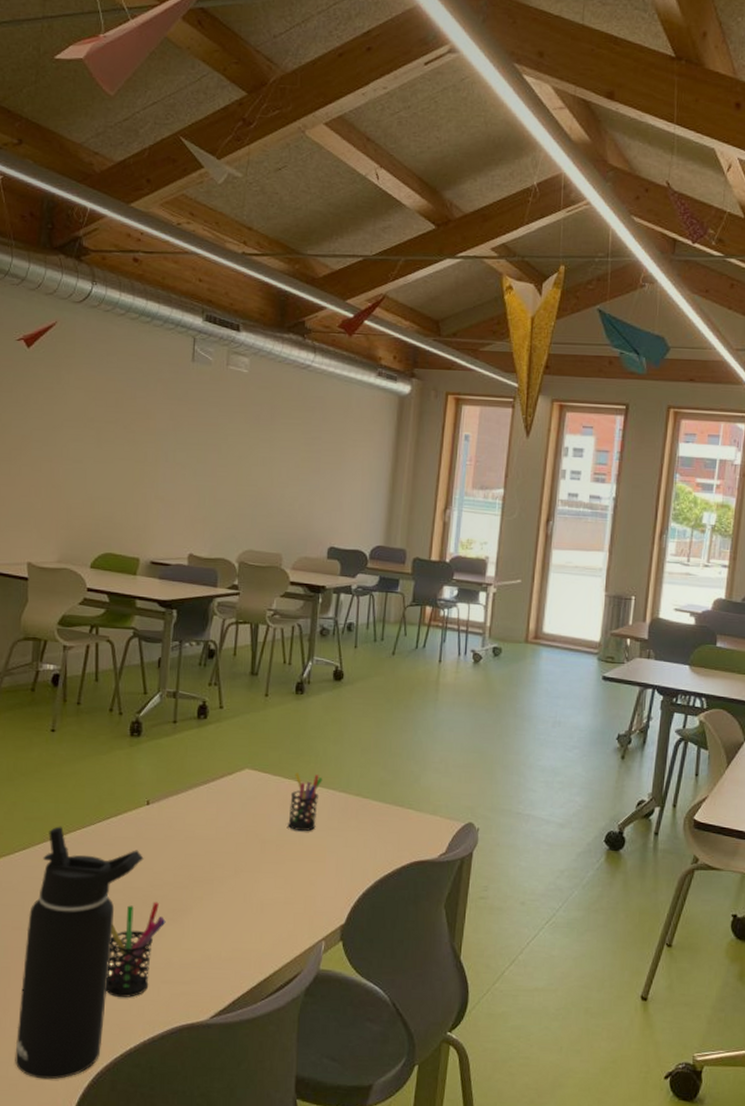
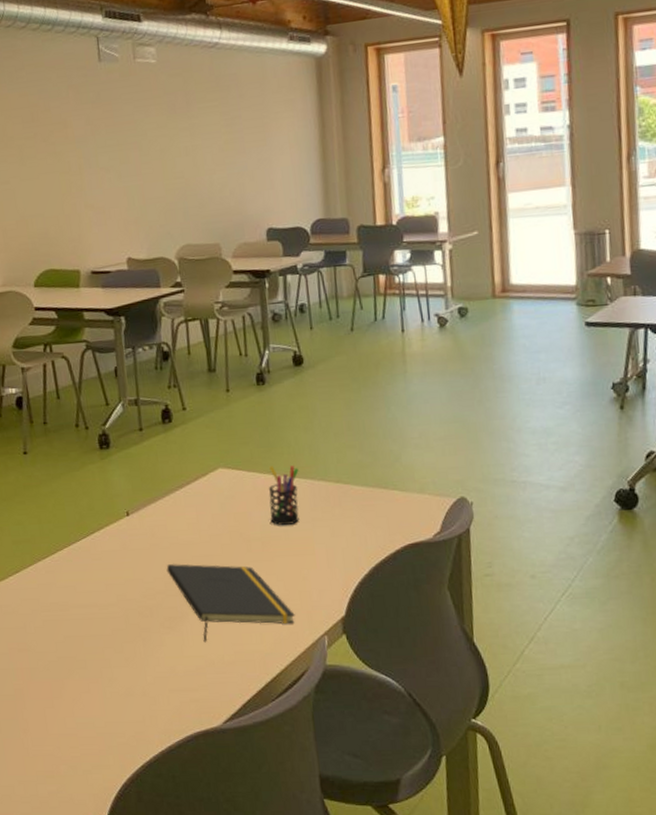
water bottle: present [15,826,144,1080] -> none [32,546,133,795]
pen holder: present [105,901,166,998] -> none [112,611,164,709]
notepad: none [178,857,297,937] -> present [166,564,295,643]

